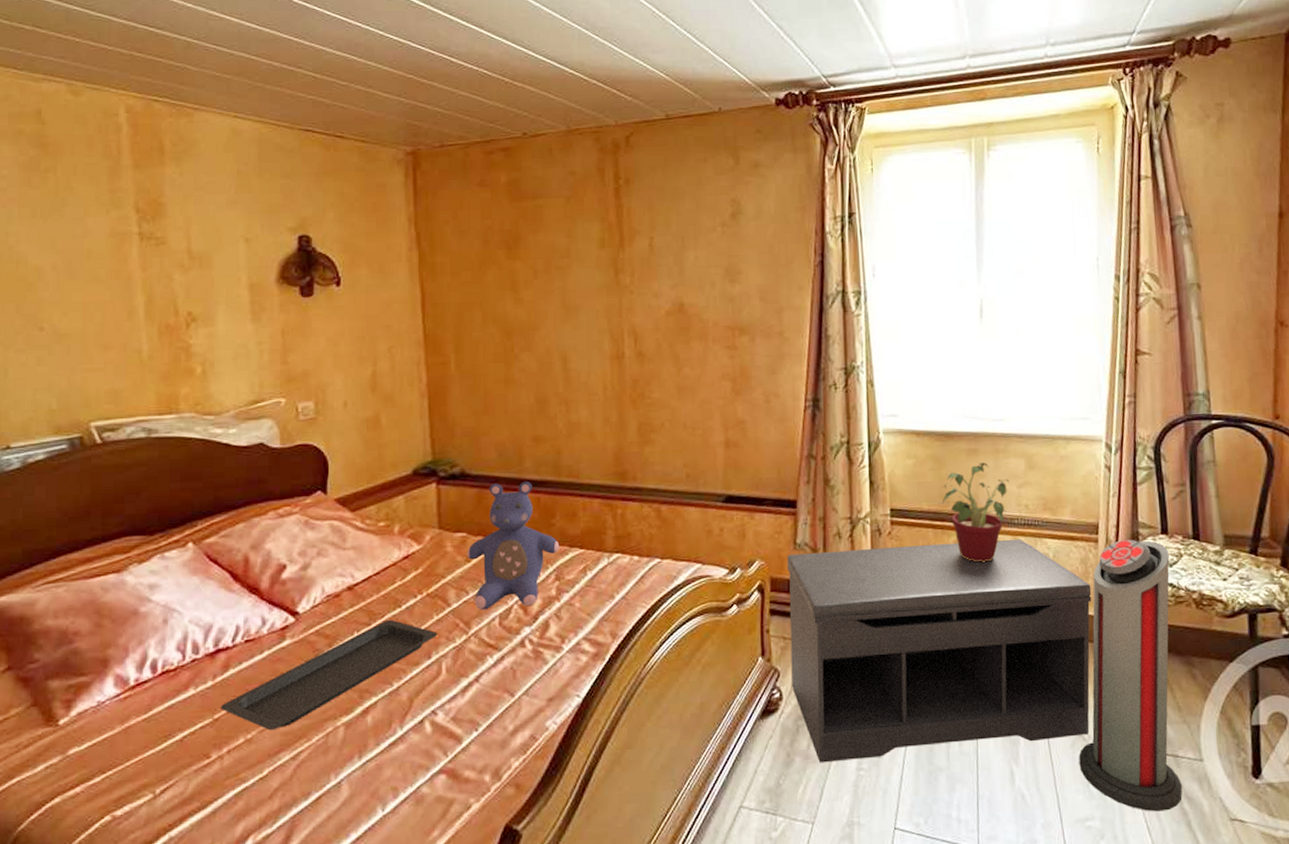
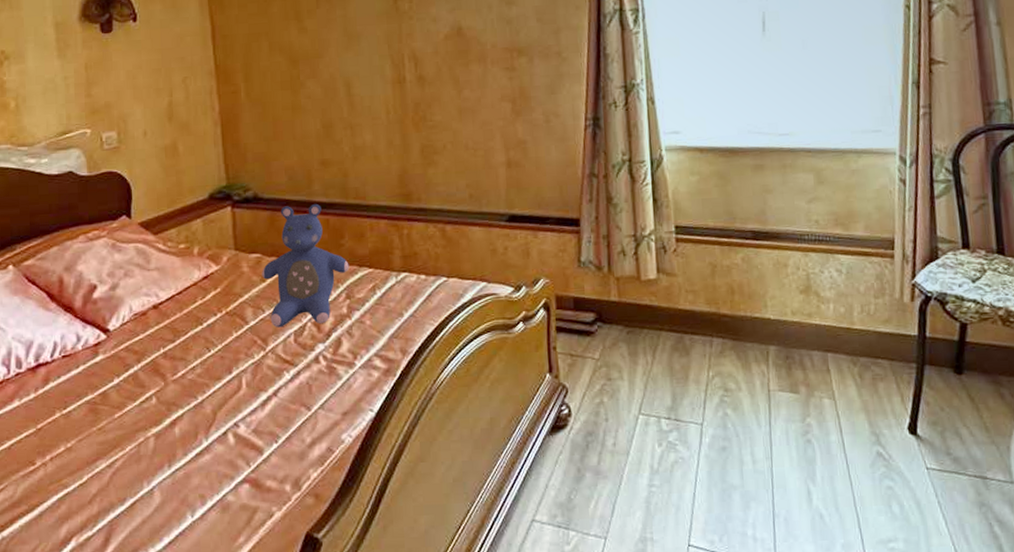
serving tray: present [221,620,438,730] -> none [43,337,238,439]
bench: present [787,539,1092,763] -> none [572,255,890,479]
potted plant: present [942,462,1009,562] -> none [727,178,798,279]
air purifier: present [1079,540,1182,812] -> none [879,255,992,535]

